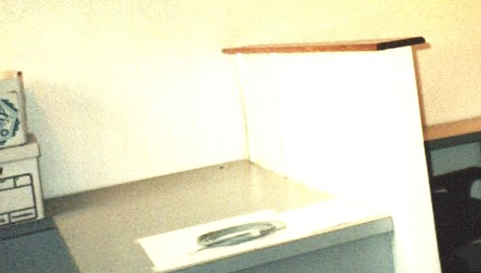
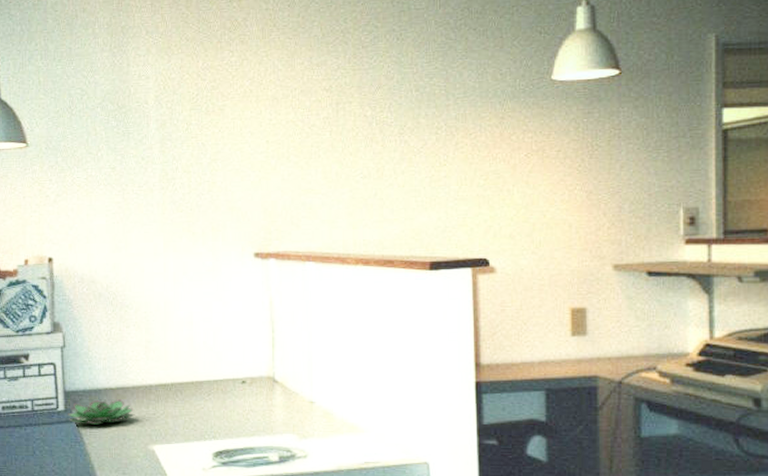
succulent plant: none [48,200,118,229] -> present [68,399,135,425]

